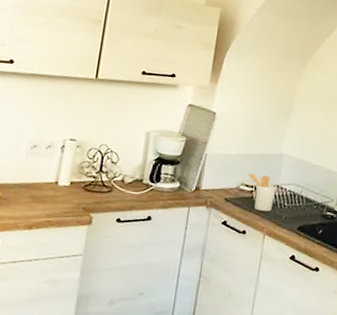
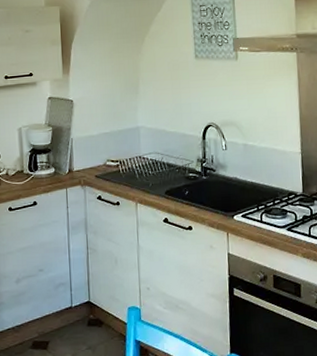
utensil holder: present [248,172,277,212] -> none [112,148,140,182]

